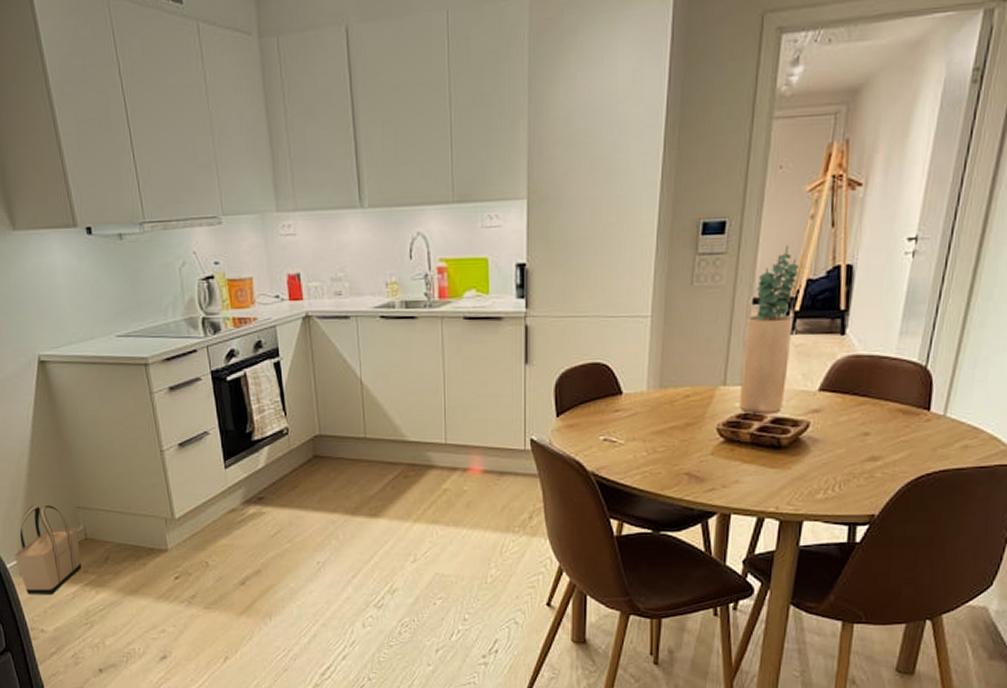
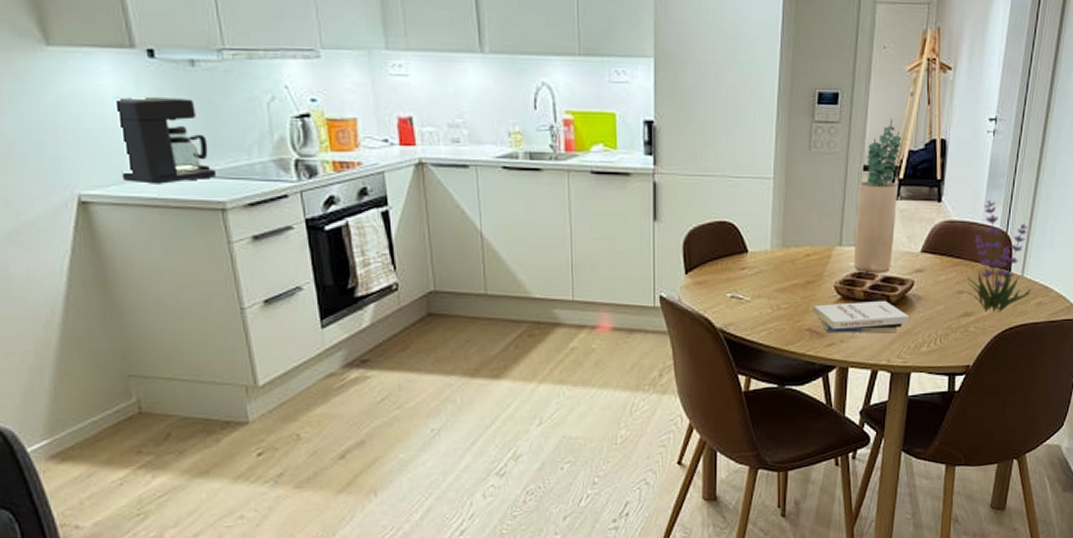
shopping bag: present [14,505,81,594] -> none [37,374,133,483]
coffee maker: none [64,267,141,344] -> present [116,96,217,184]
books: none [693,443,803,479] -> present [813,300,910,334]
plant: none [870,330,959,457] -> present [964,199,1034,313]

